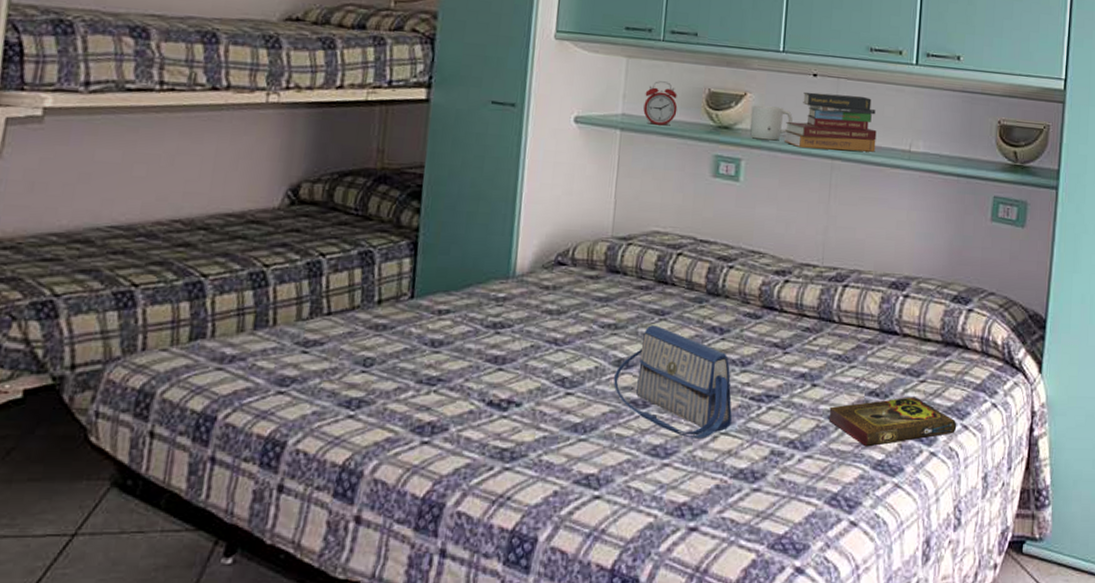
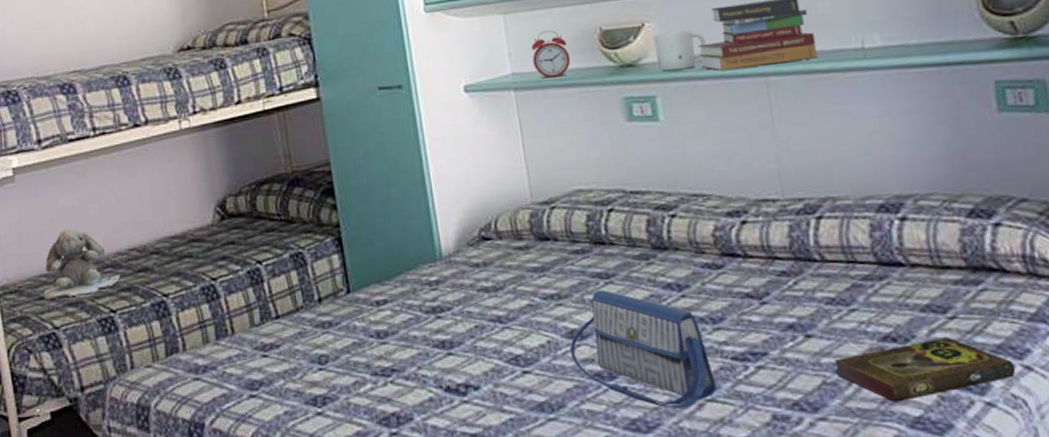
stuffed animal: none [48,187,155,264] -> present [43,228,121,301]

